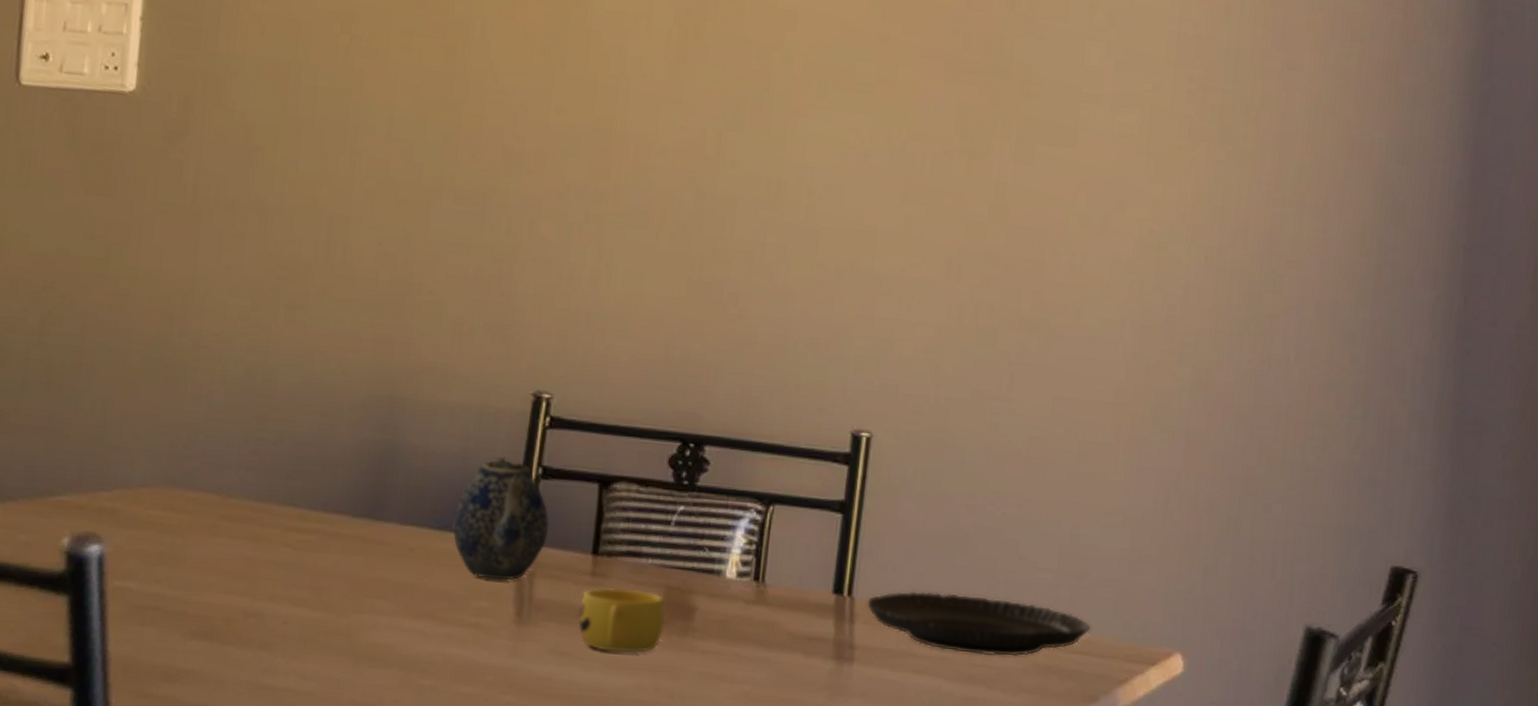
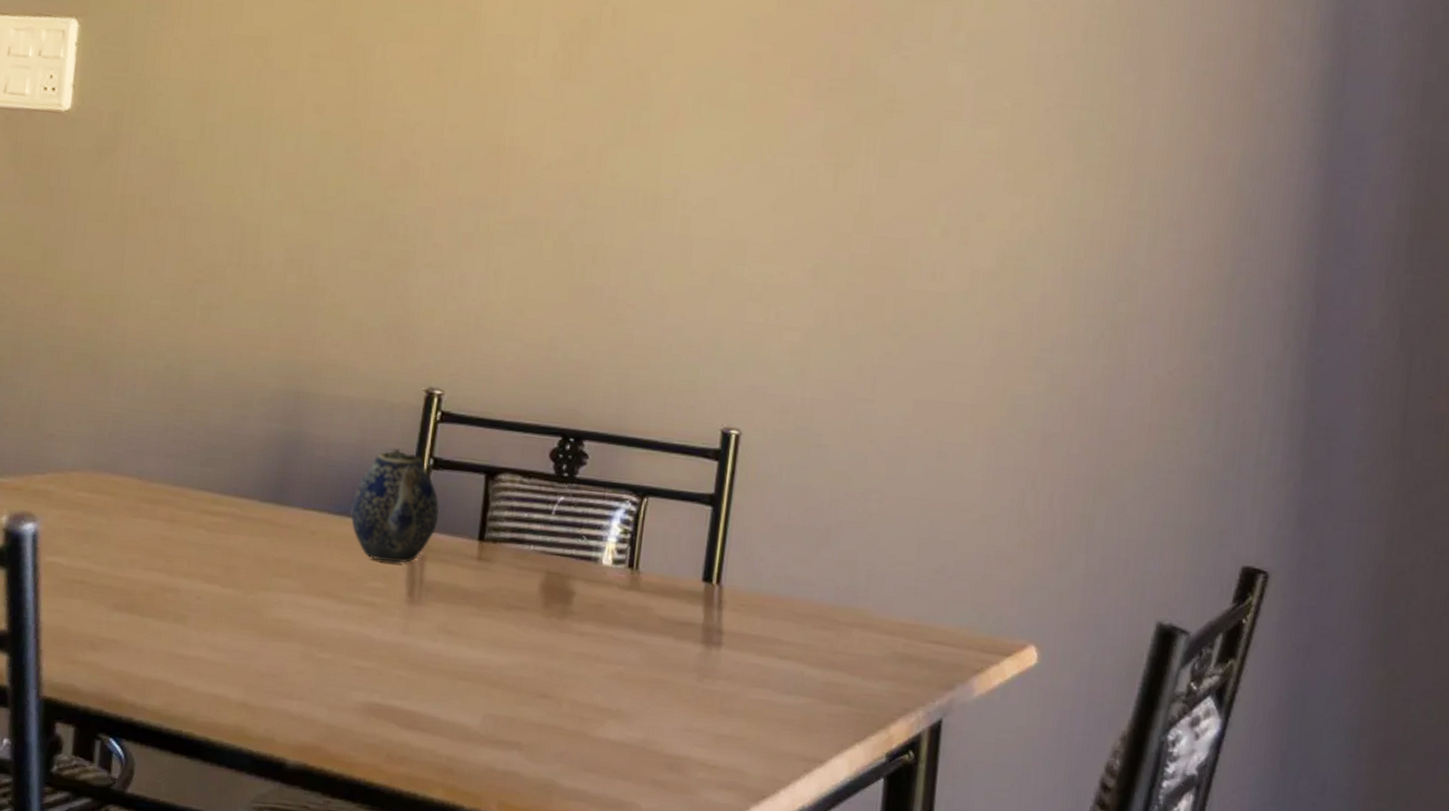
cup: present [578,587,666,653] -> none [465,571,546,633]
tart tin: present [867,591,1092,657] -> none [734,580,949,645]

